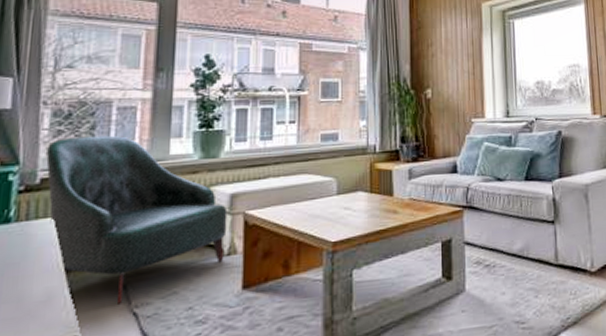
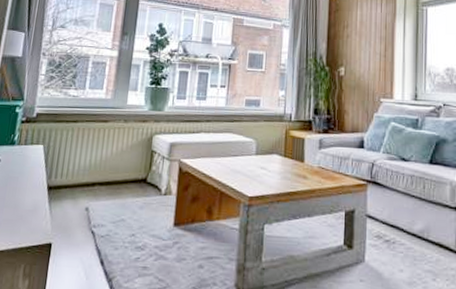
armchair: present [46,135,228,304] -> none [40,83,167,222]

